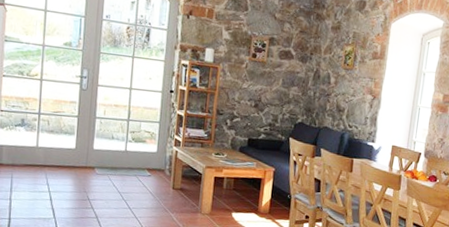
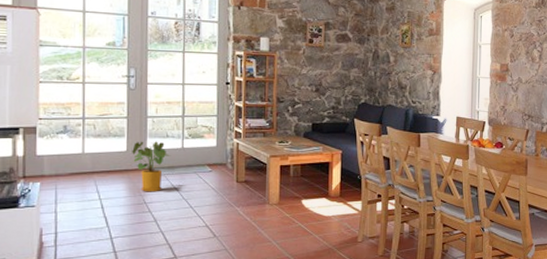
house plant: none [80,140,114,190] -> present [132,141,170,192]

